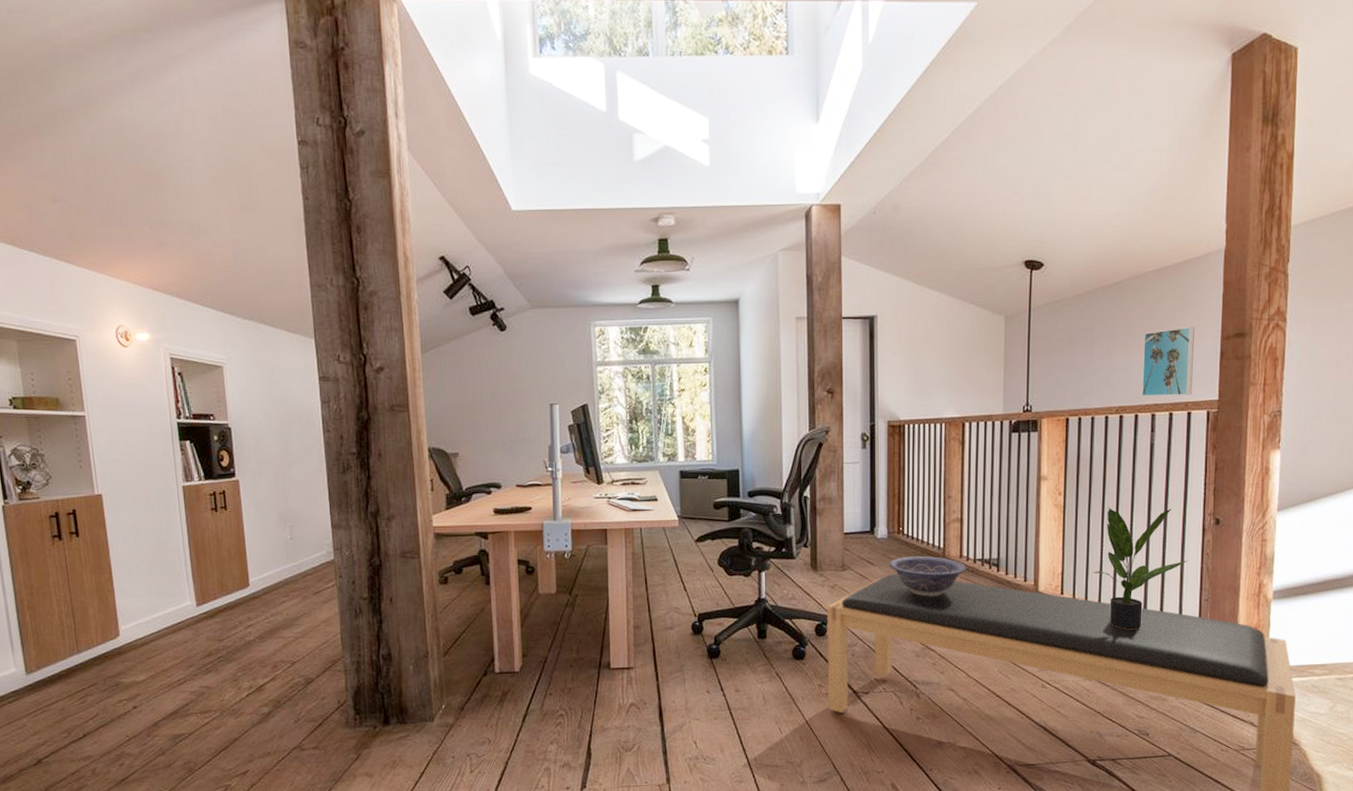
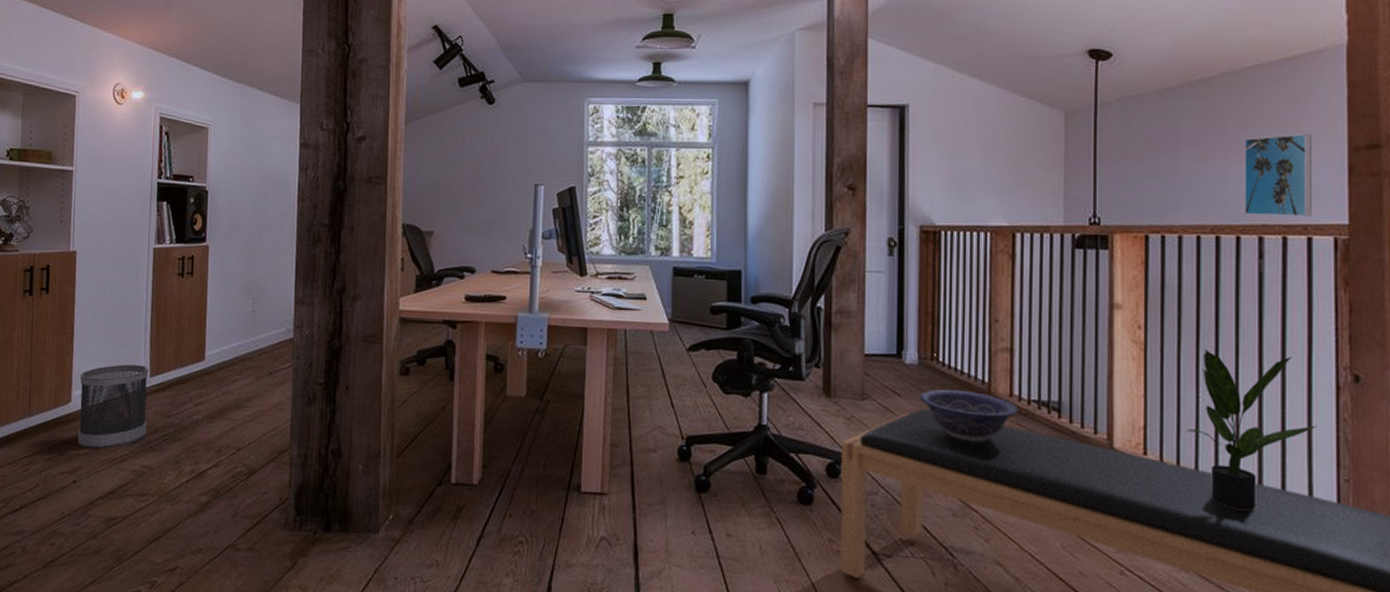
wastebasket: none [124,596,201,676] -> present [78,364,149,449]

